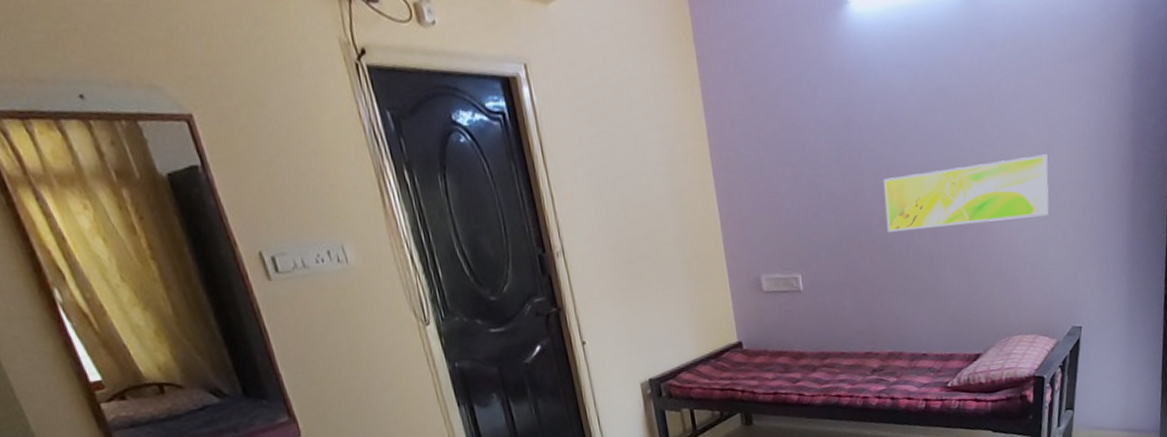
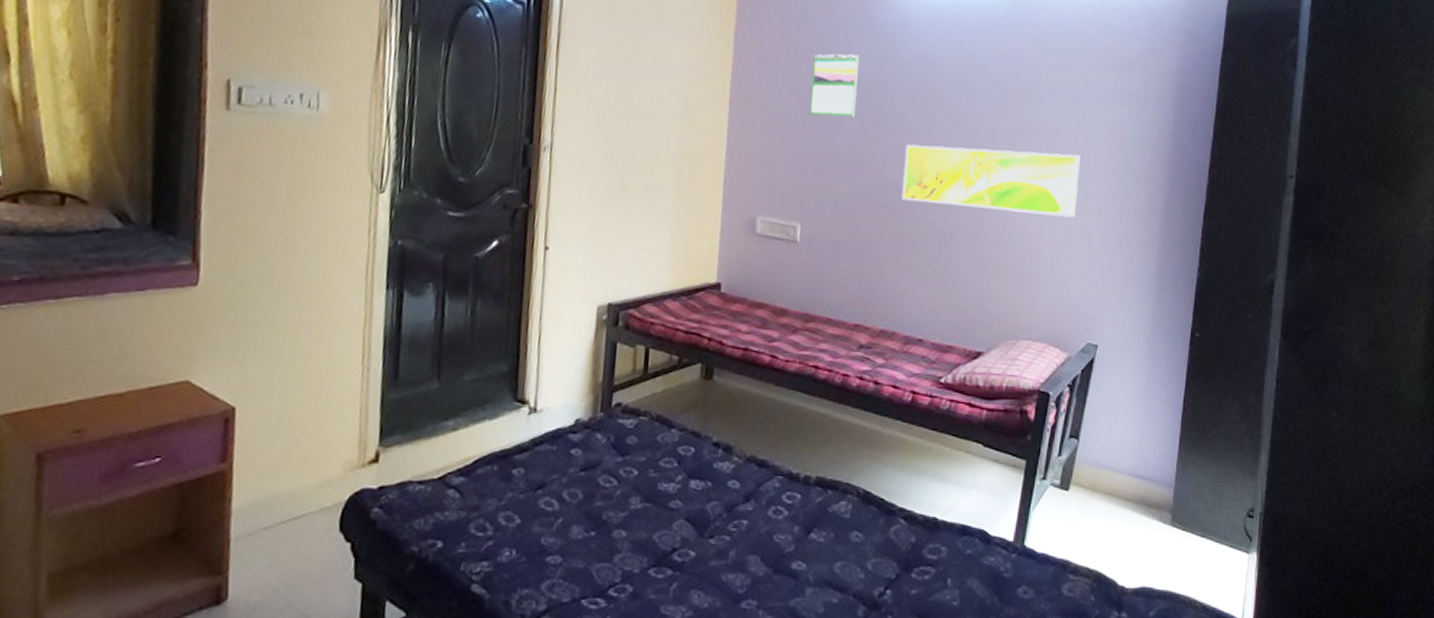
calendar: none [782,101,832,170] -> present [809,53,859,117]

